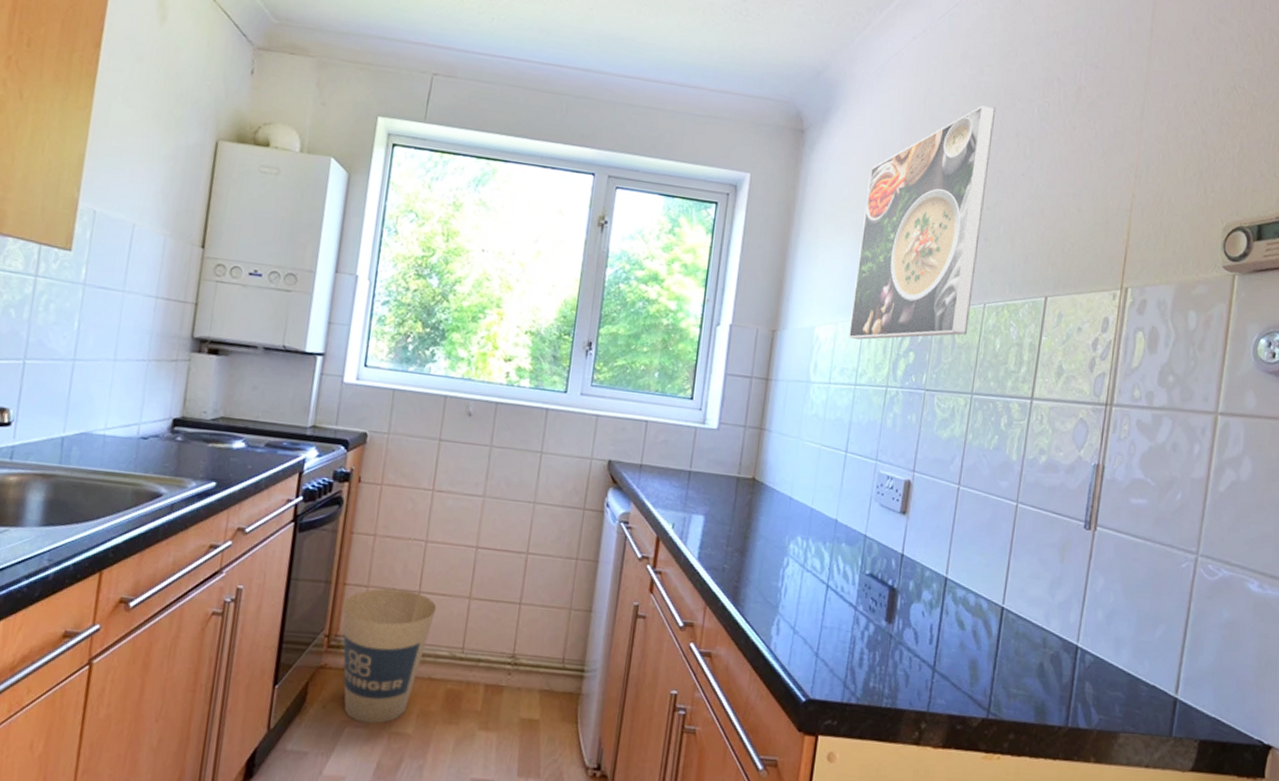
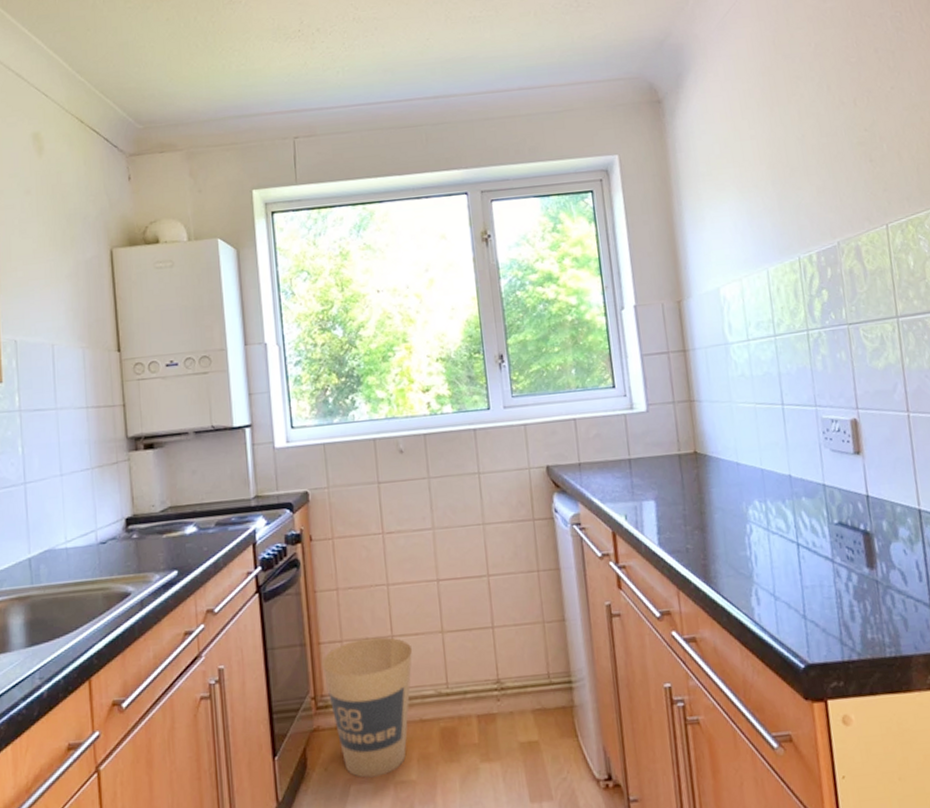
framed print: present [849,105,996,340] -> none [736,30,876,291]

